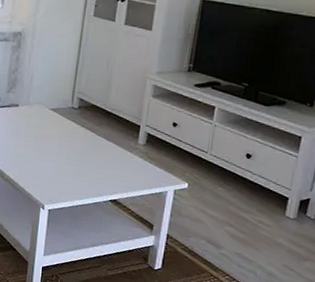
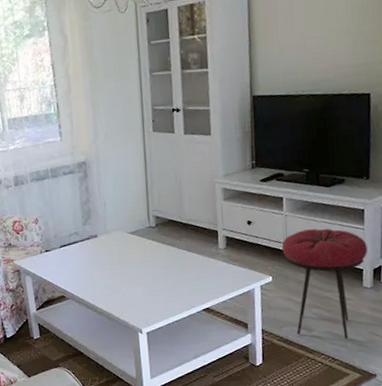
stool: none [204,144,298,266] -> present [281,228,367,339]

